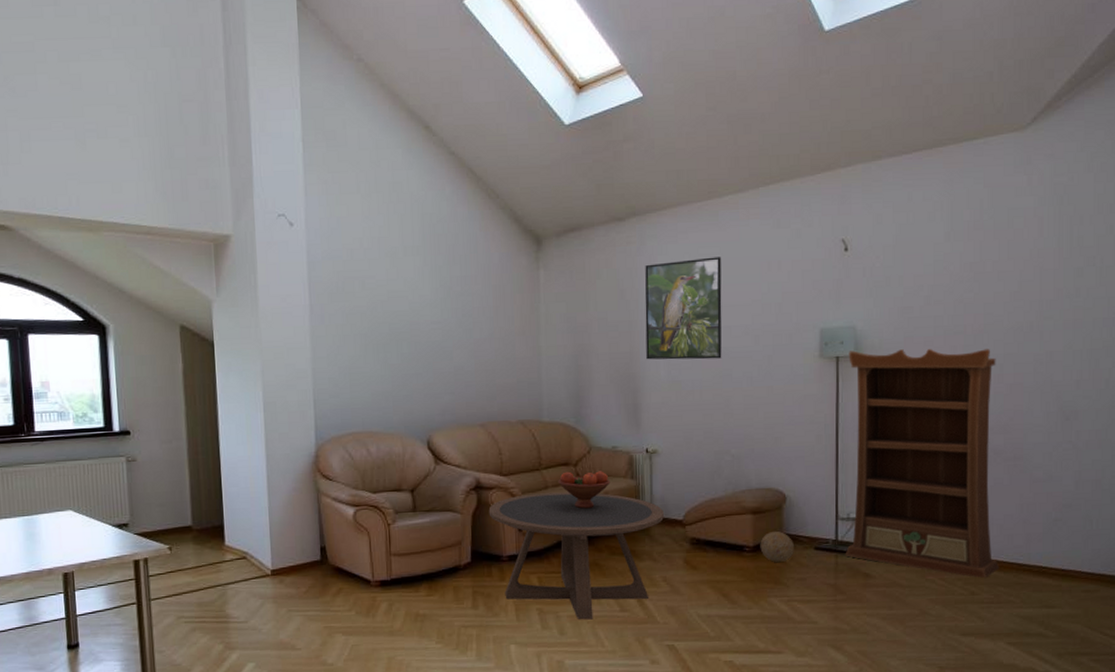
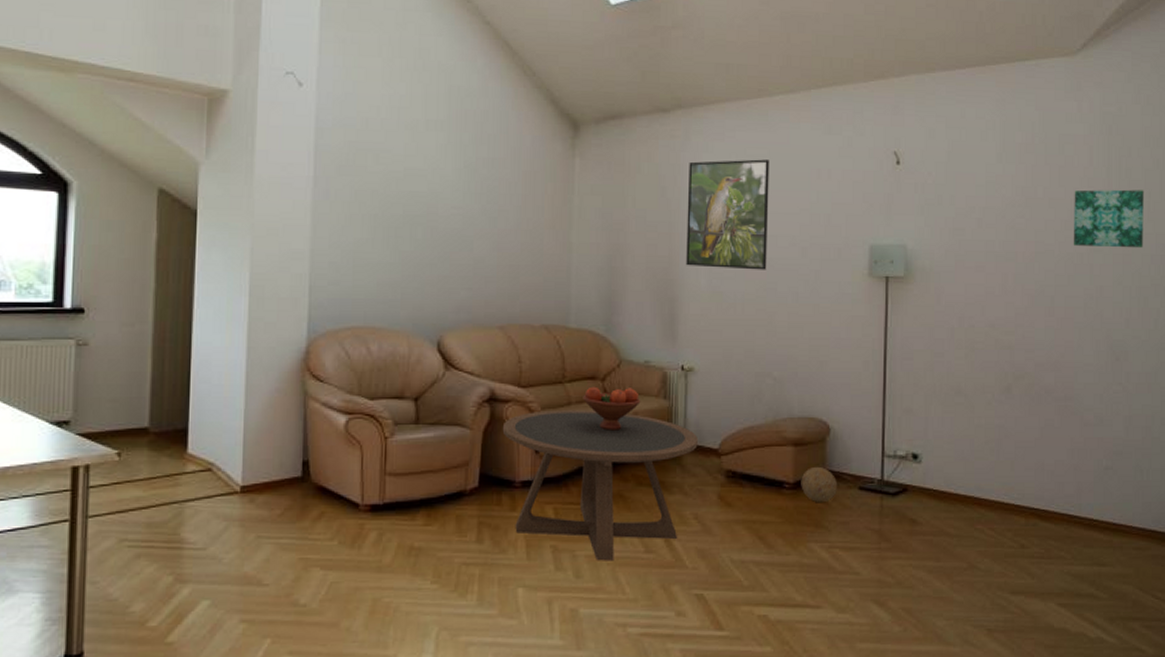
bookcase: present [845,348,1000,578] -> none [891,271,1051,529]
wall art: none [1022,256,1097,315] -> present [1073,189,1145,249]

